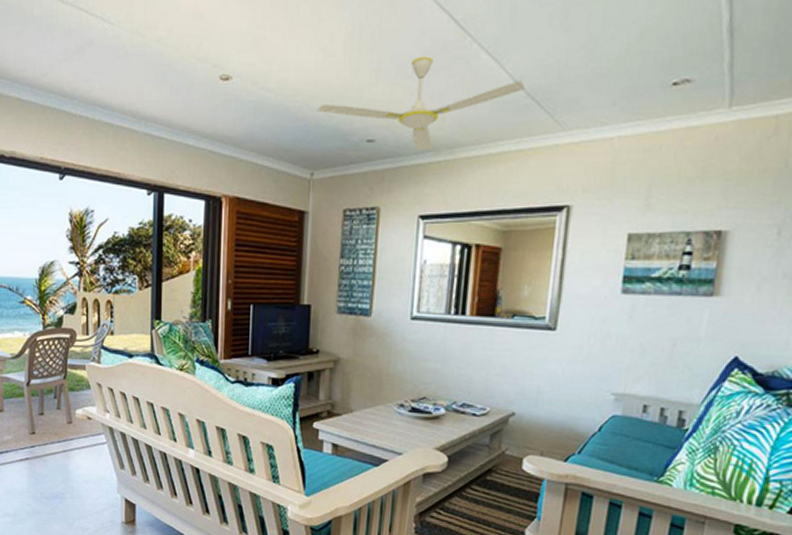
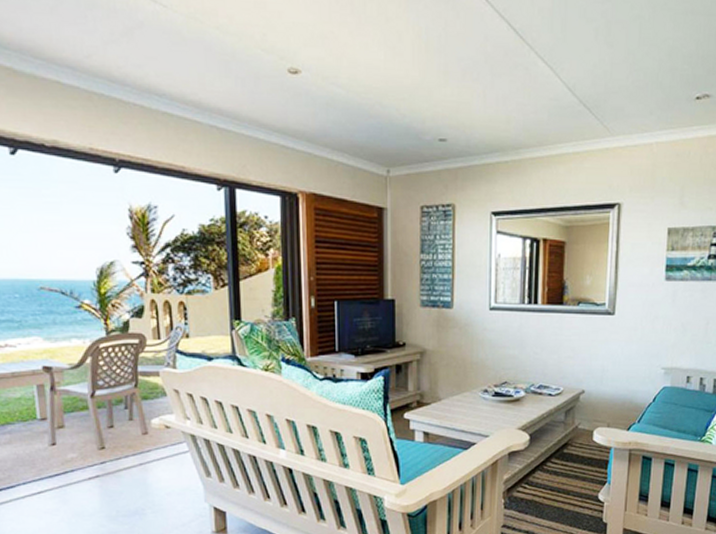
ceiling fan: present [316,56,526,151] -> none [388,61,578,151]

